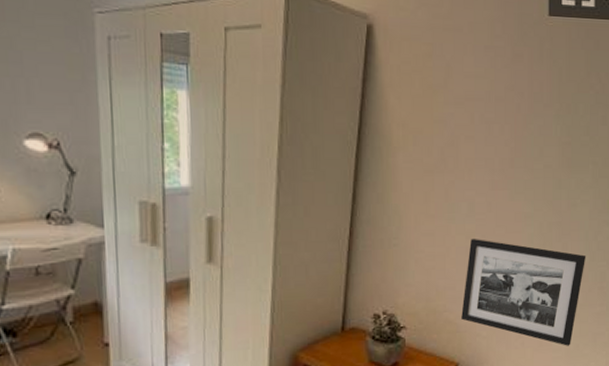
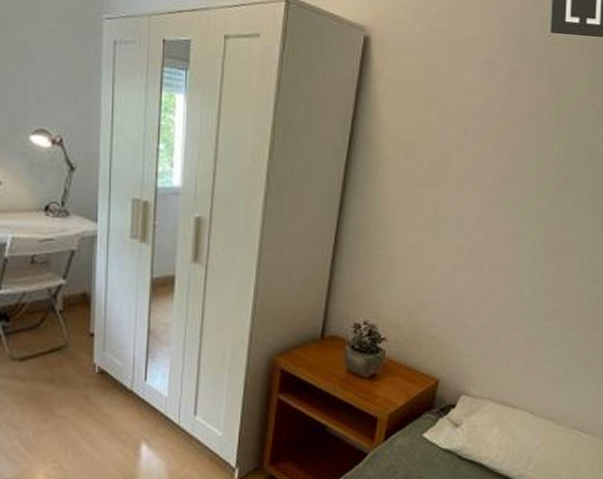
picture frame: present [461,238,586,346] -> none [444,253,580,371]

